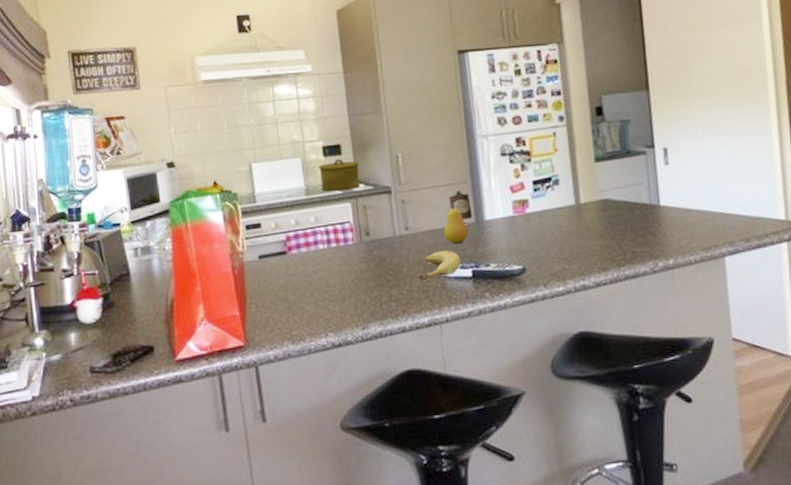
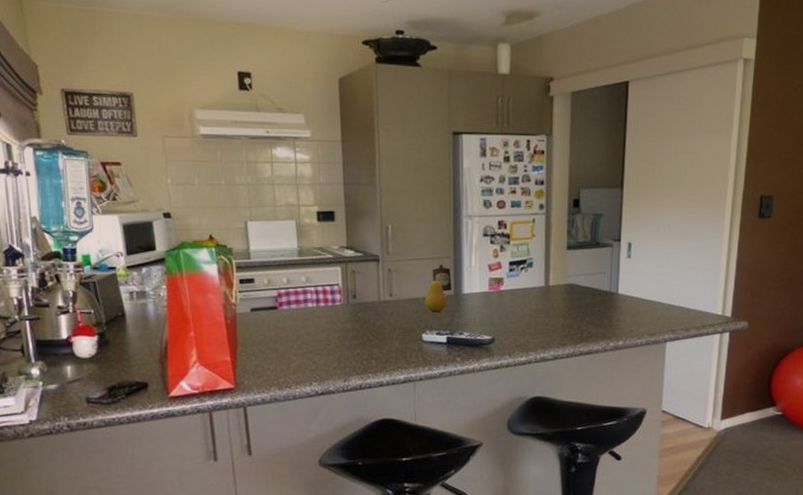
cooking pot: present [317,159,360,192] -> none [311,225,351,256]
fruit: present [418,250,461,281] -> none [398,317,438,343]

